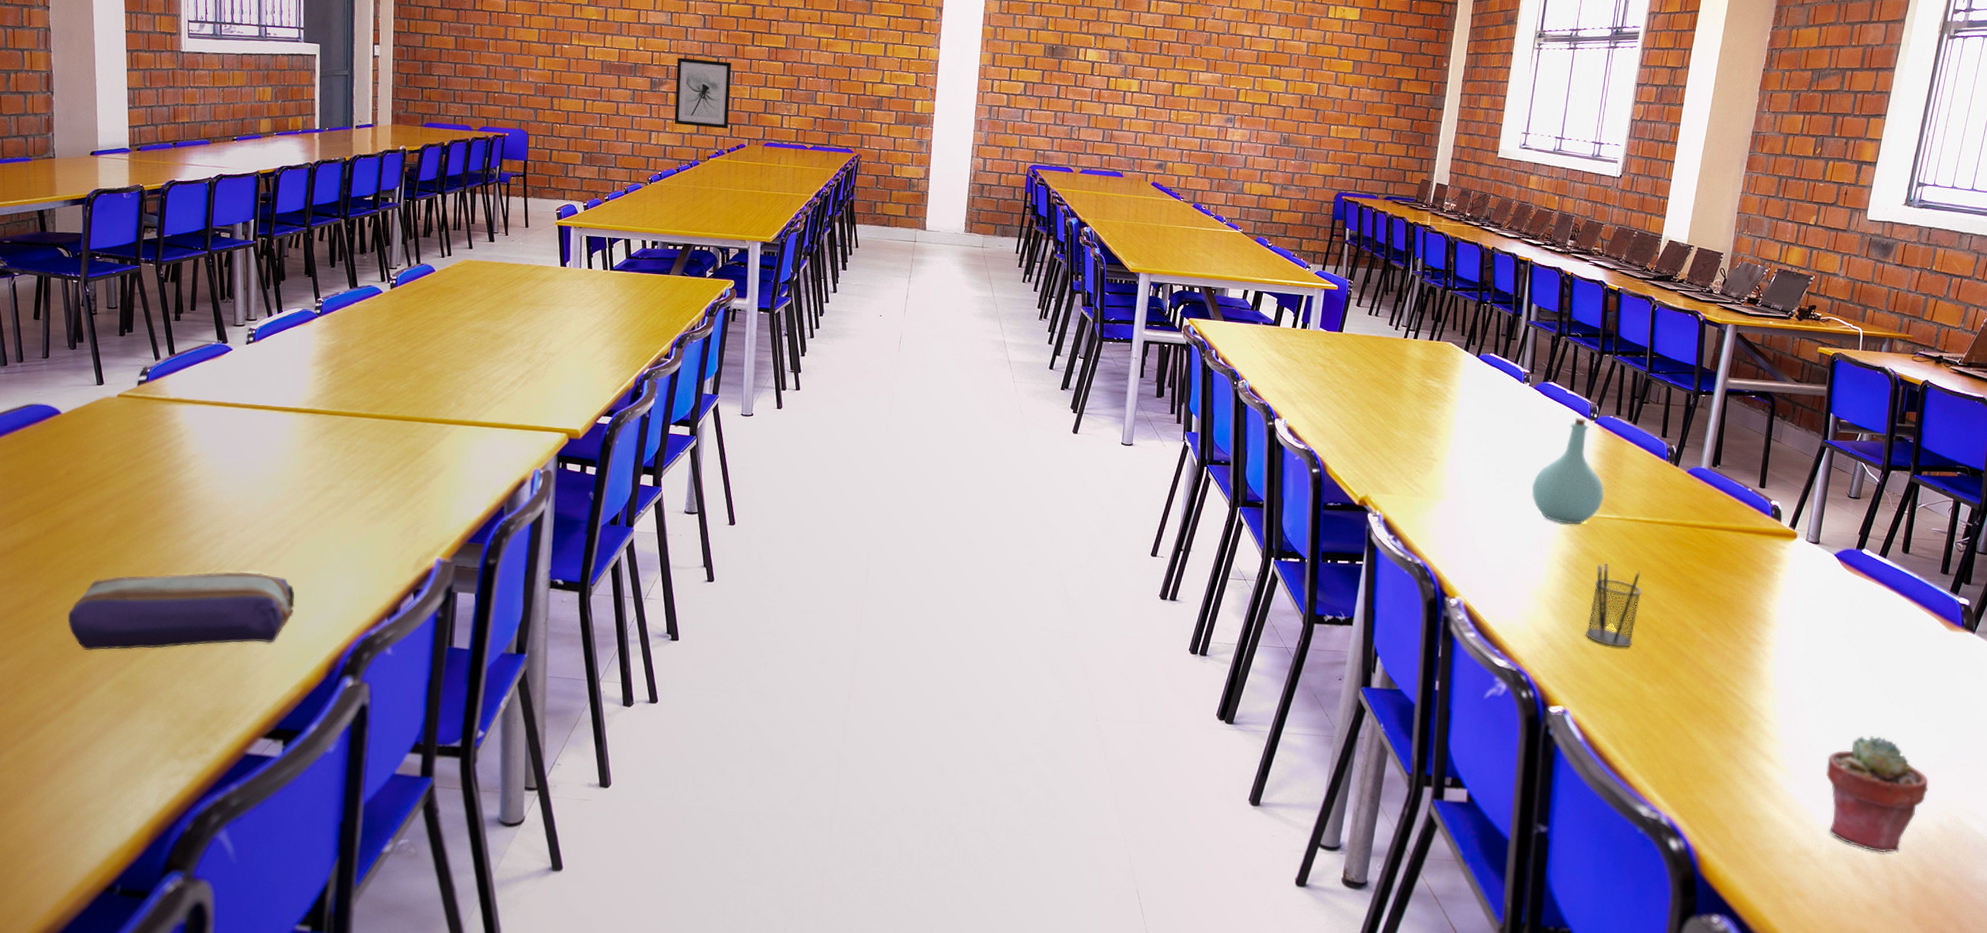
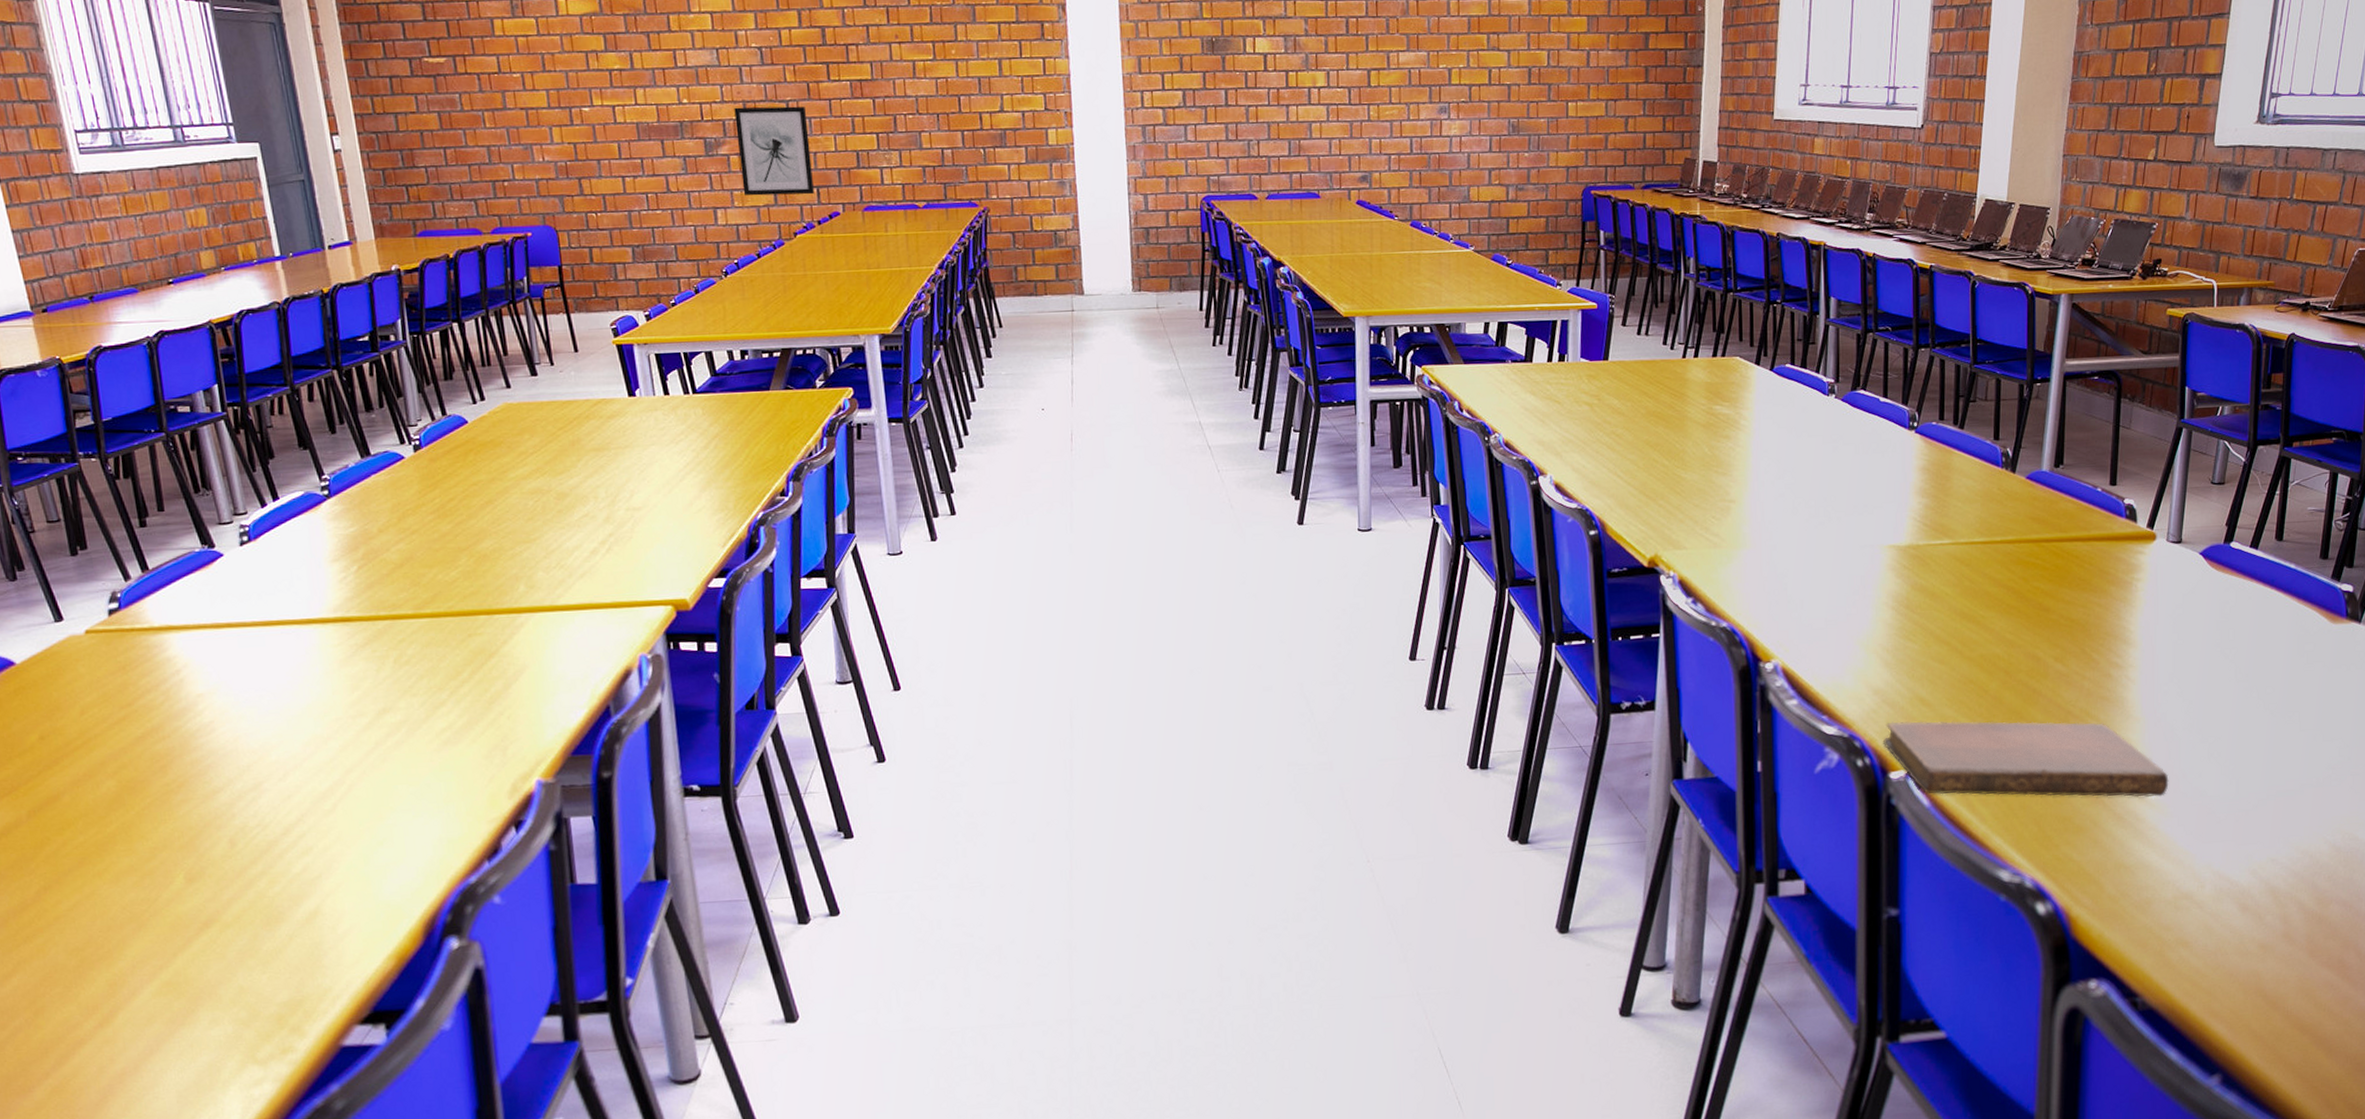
pencil case: present [67,572,295,650] -> none [80,827,368,951]
bottle: present [1532,417,1605,525] -> none [1849,428,1933,558]
notebook: none [1546,663,1795,761] -> present [1883,721,2169,797]
pencil holder: present [1586,563,1642,648] -> none [1924,597,1985,694]
potted succulent: present [1826,736,1929,853] -> none [2204,755,2318,885]

